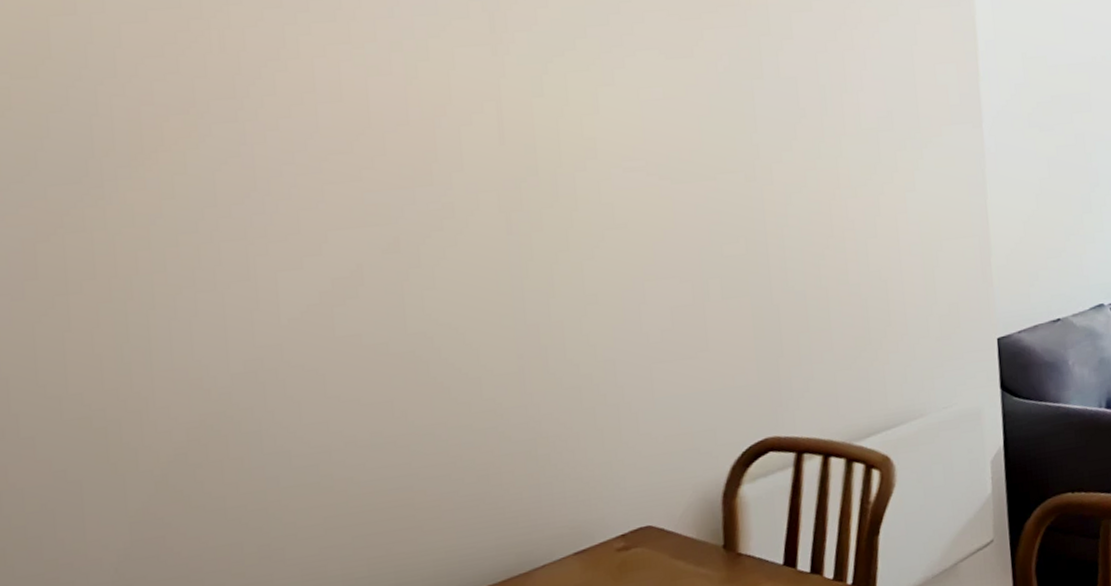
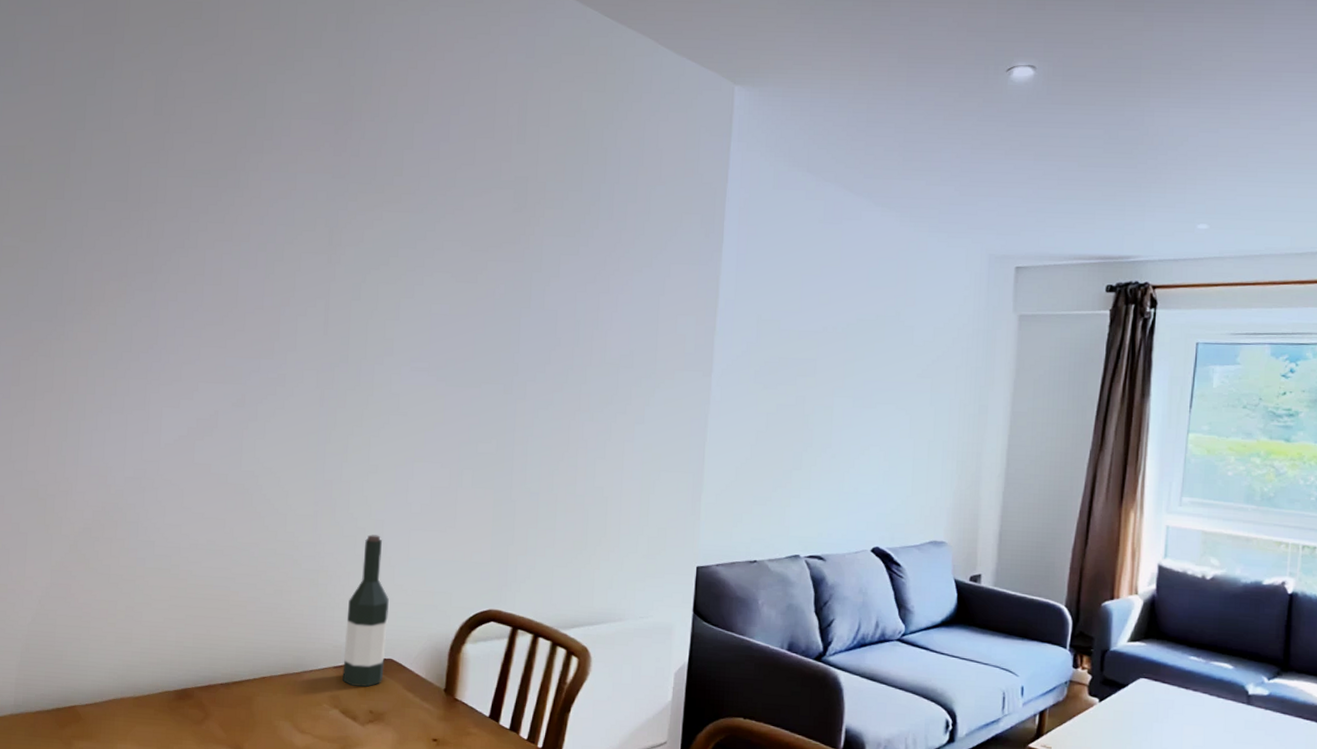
wine bottle: none [582,379,642,571] -> present [342,534,389,687]

